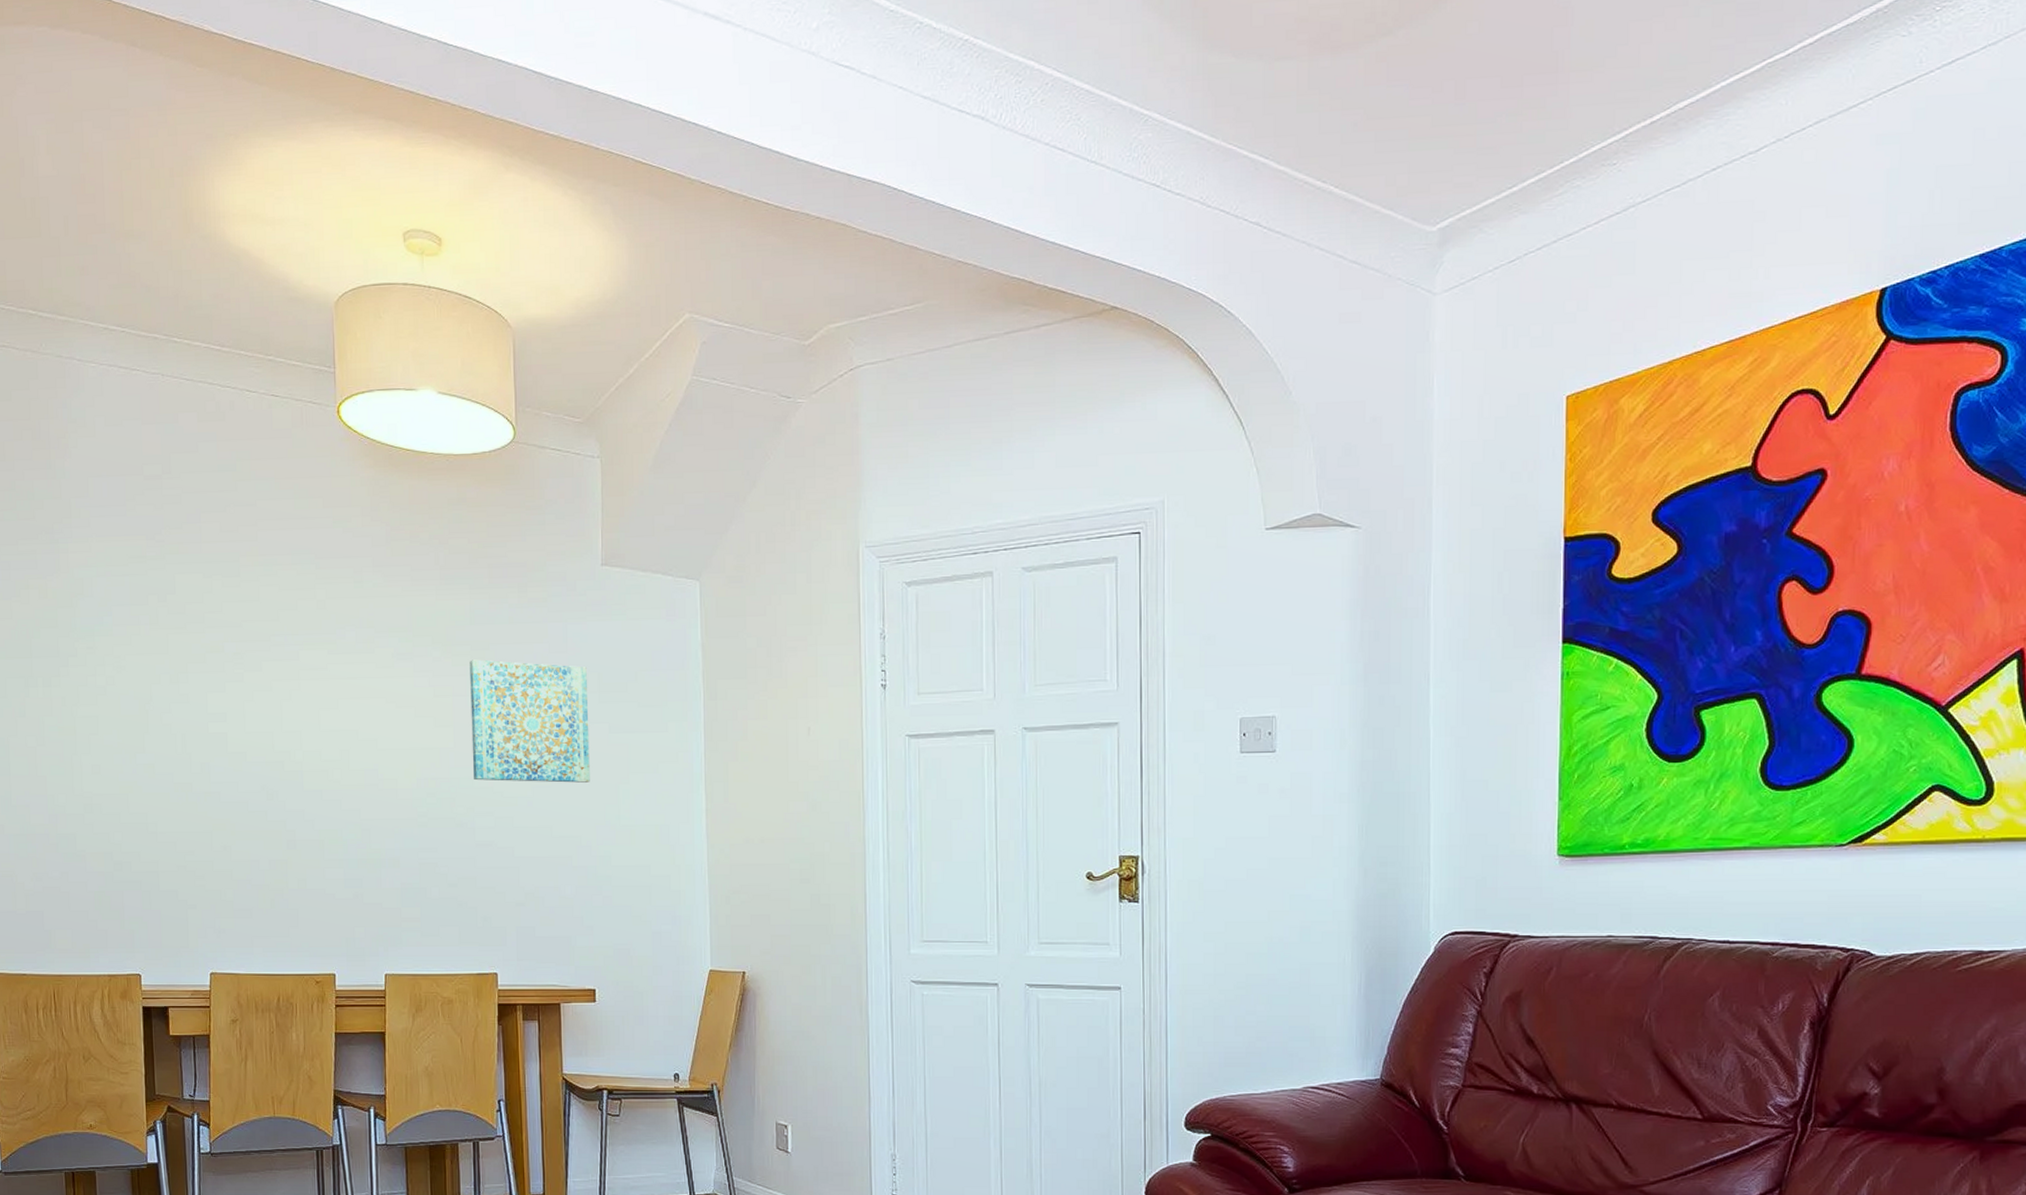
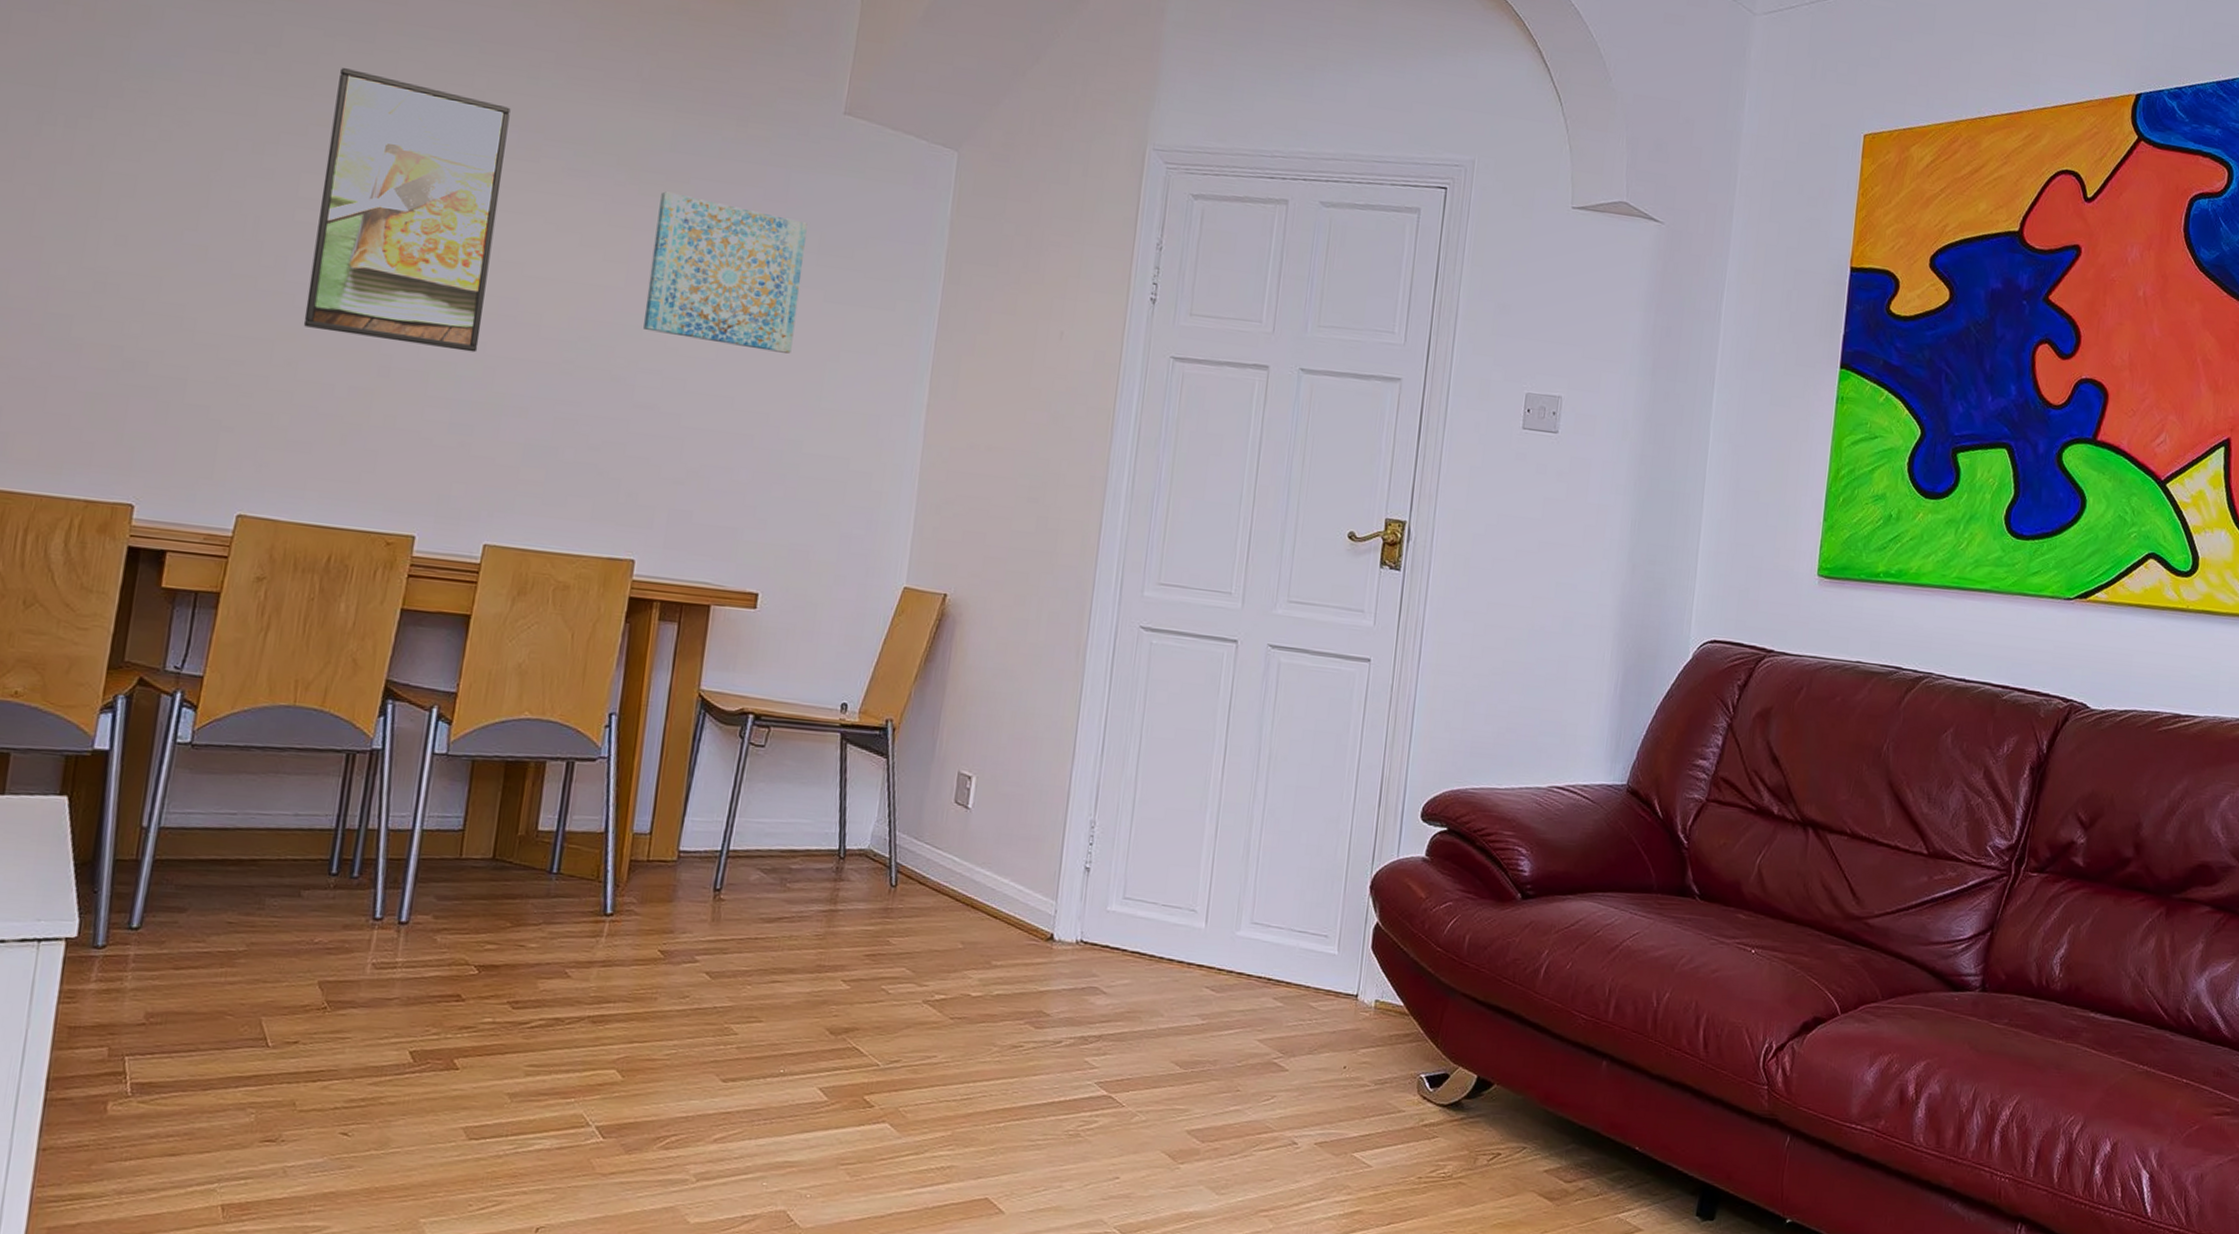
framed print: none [220,601,355,819] -> present [303,68,511,353]

